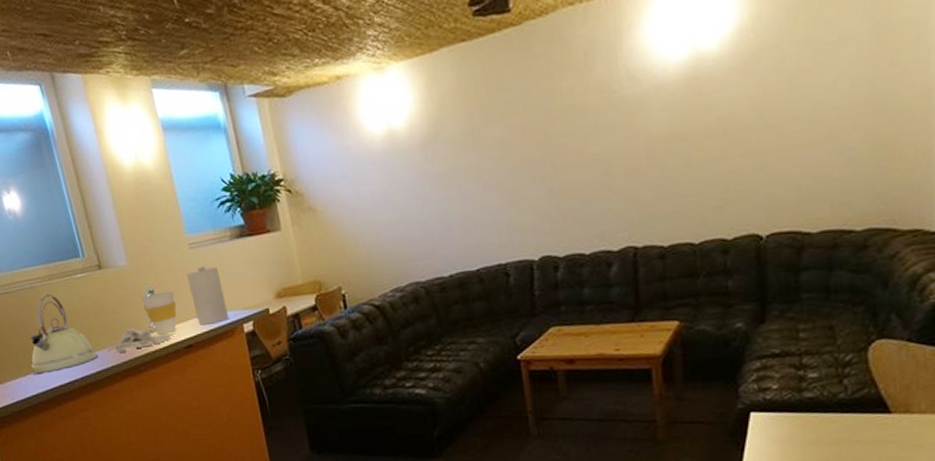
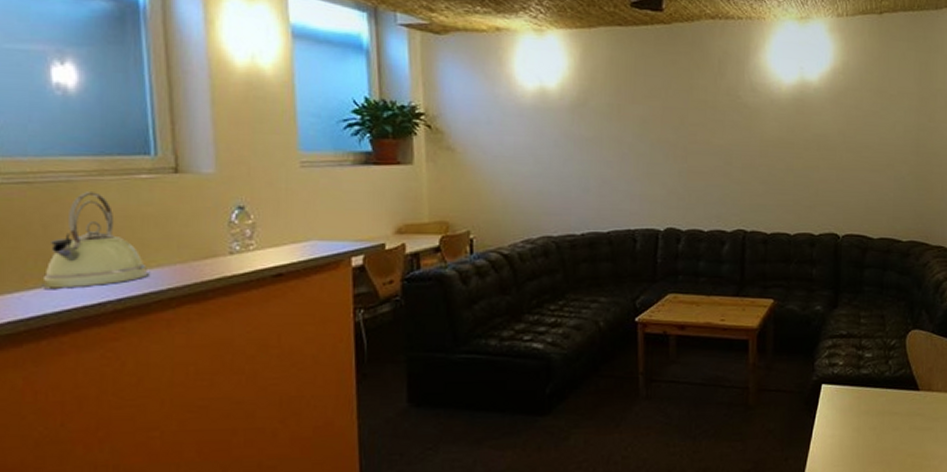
tissue: present [108,328,176,353] -> none [165,246,264,273]
cup: present [141,290,177,335] -> none [226,209,271,258]
paper towel holder: present [187,266,230,326] -> none [291,188,336,254]

